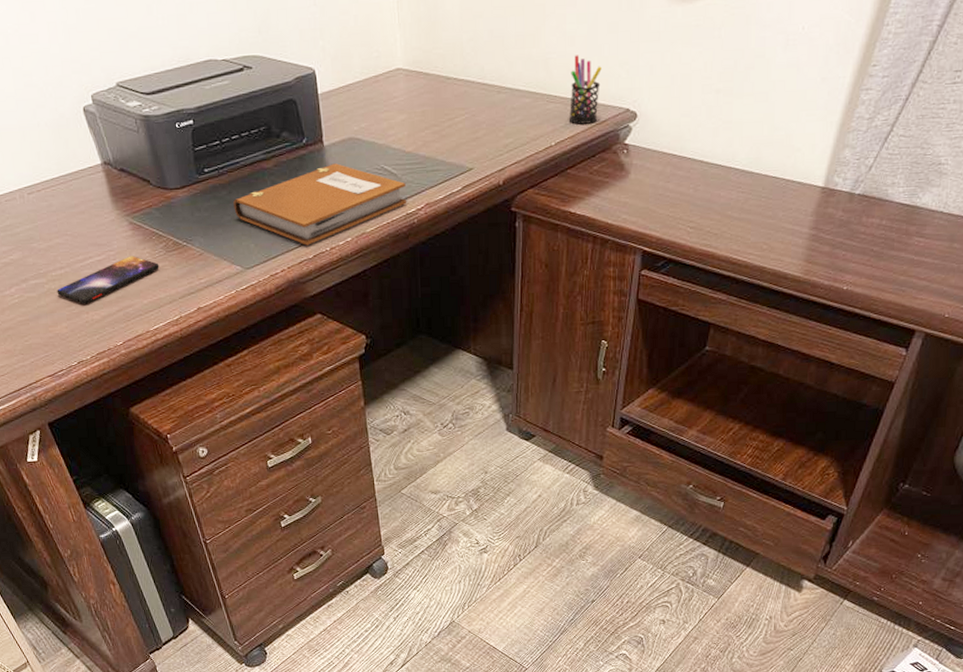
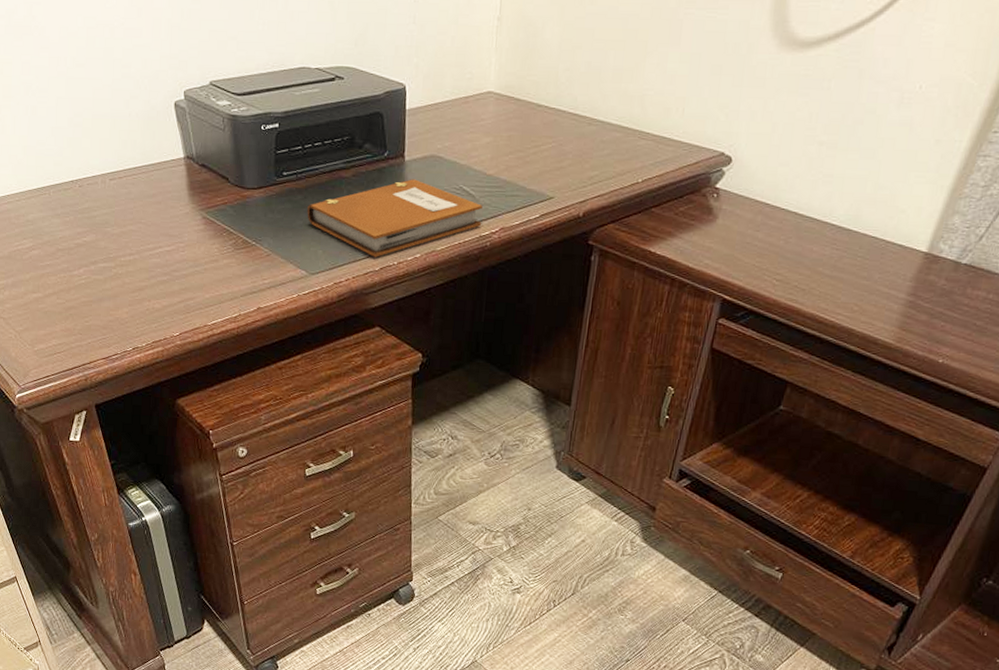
smartphone: present [57,256,160,304] -> none [123,249,226,292]
pen holder: present [568,55,602,124] -> none [659,94,700,164]

